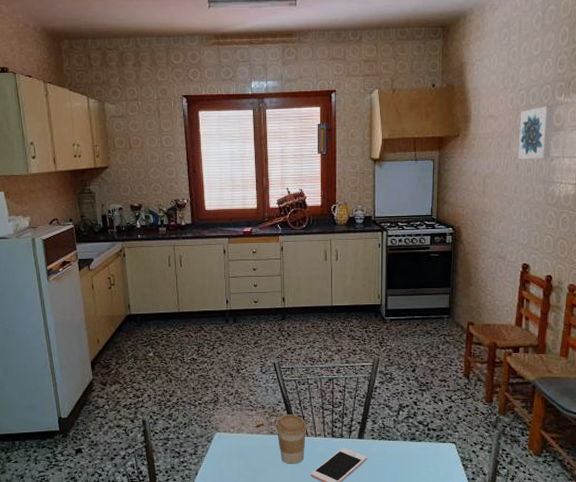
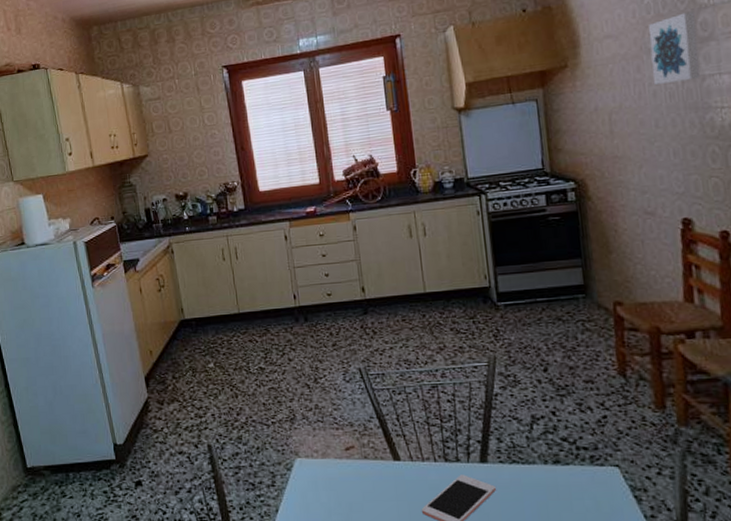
coffee cup: present [276,415,307,464] -> none [370,433,411,498]

